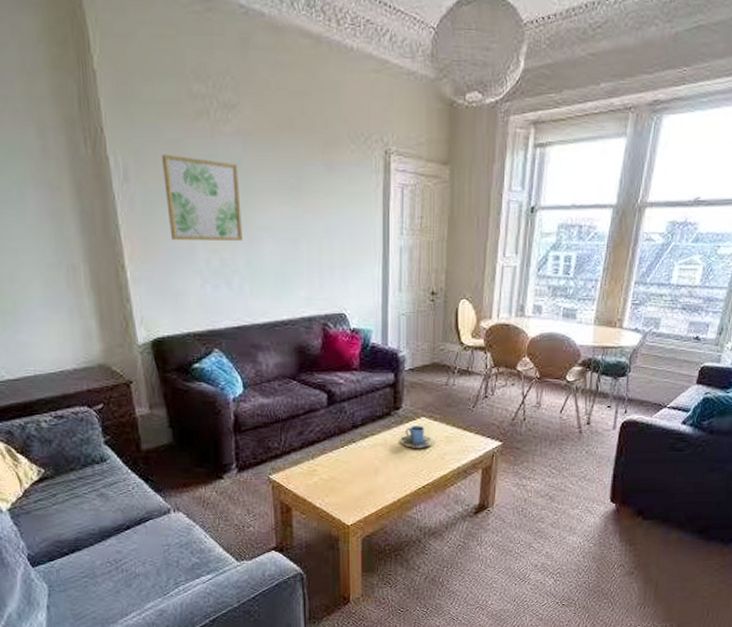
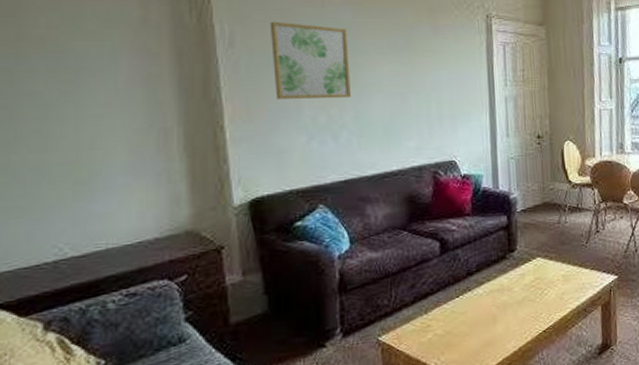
cup: present [399,426,435,448] -> none [516,266,552,291]

